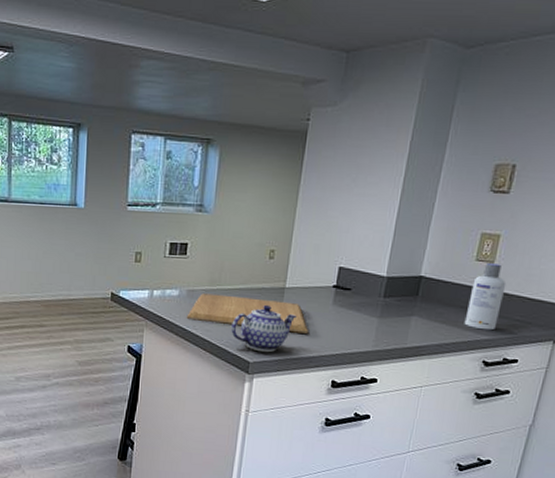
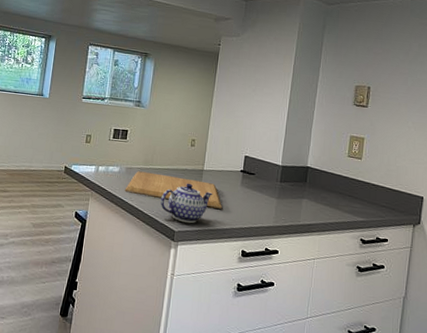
screw cap bottle: present [464,263,507,331] -> none [343,159,373,214]

